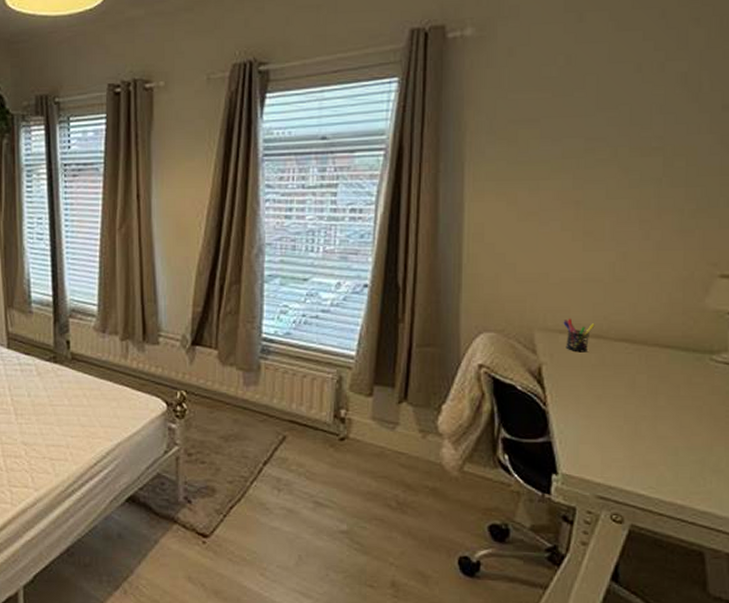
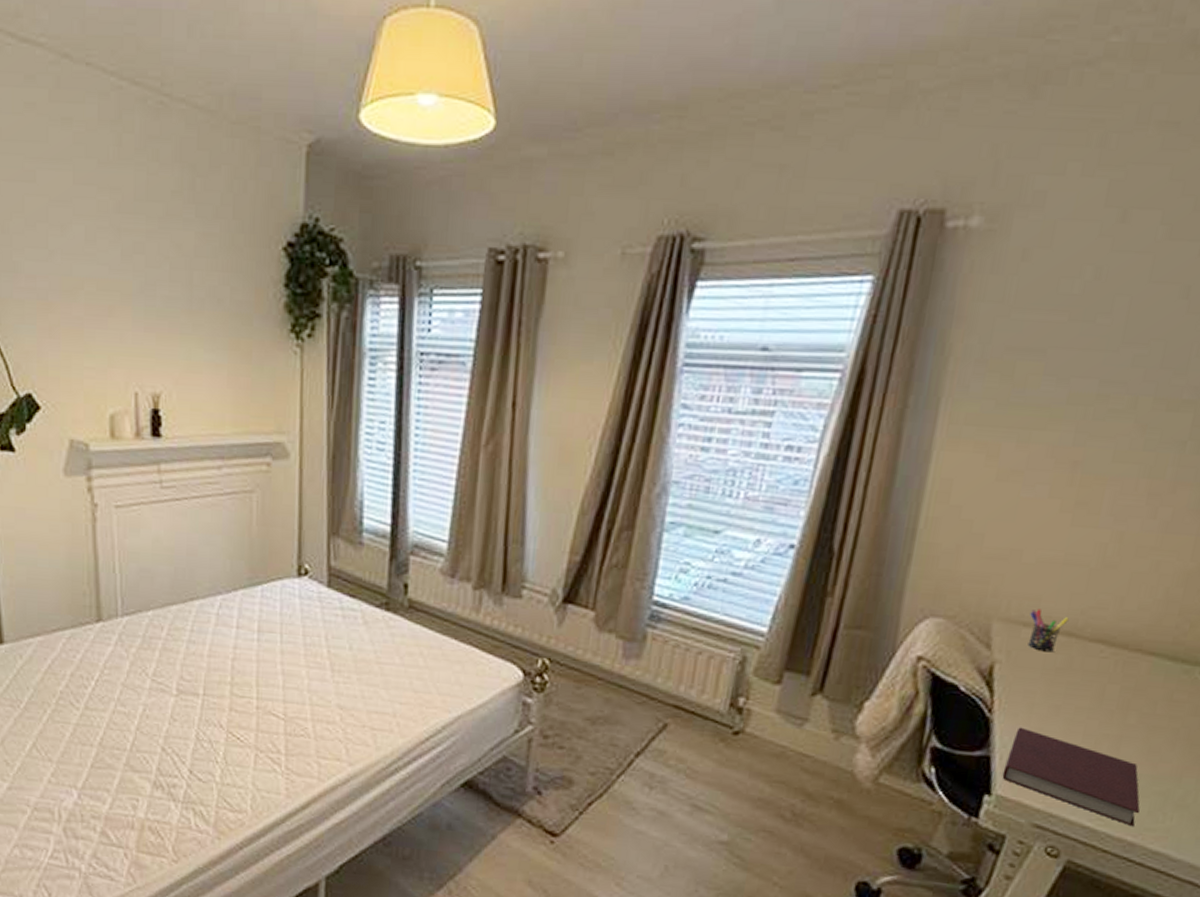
notebook: none [564,416,683,492] -> present [1002,727,1140,827]

